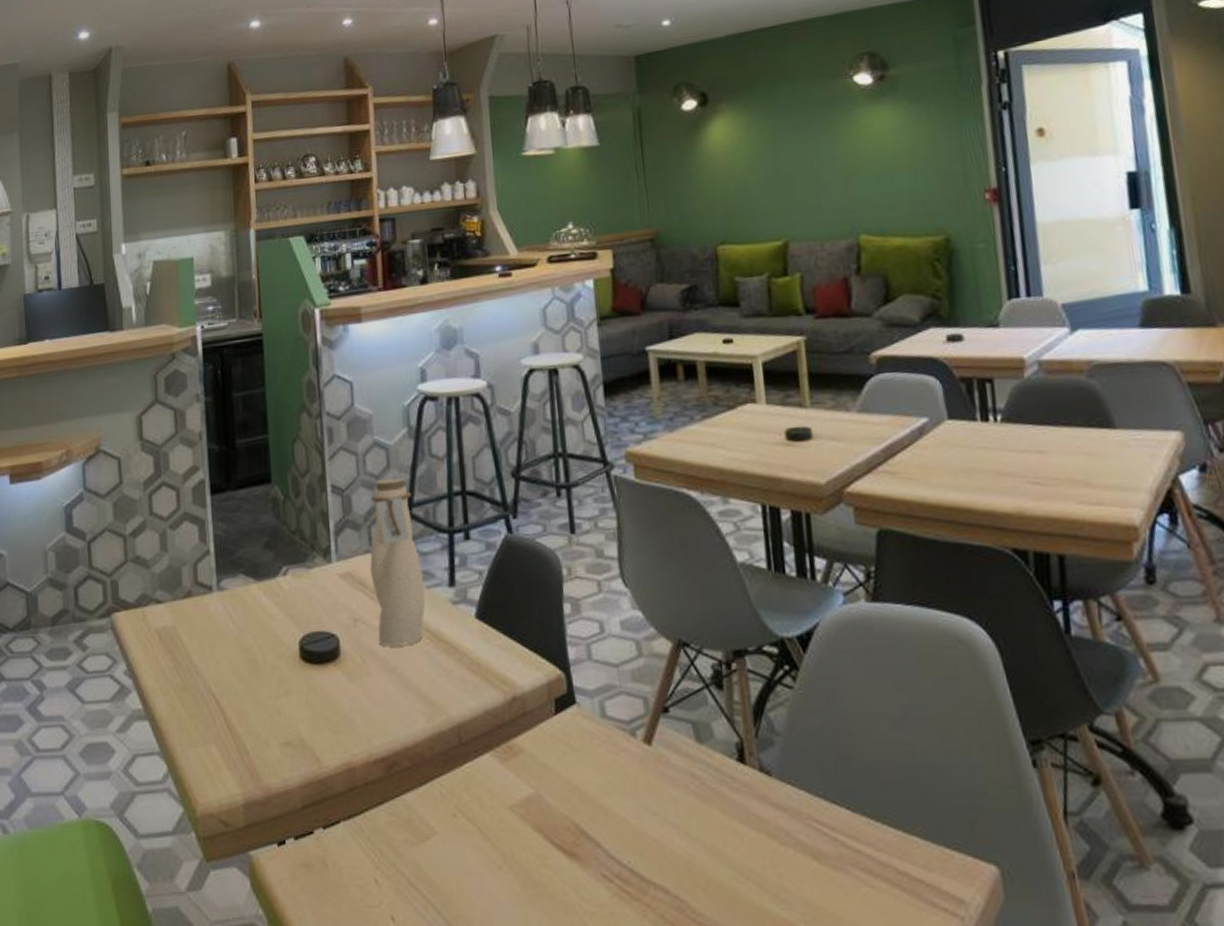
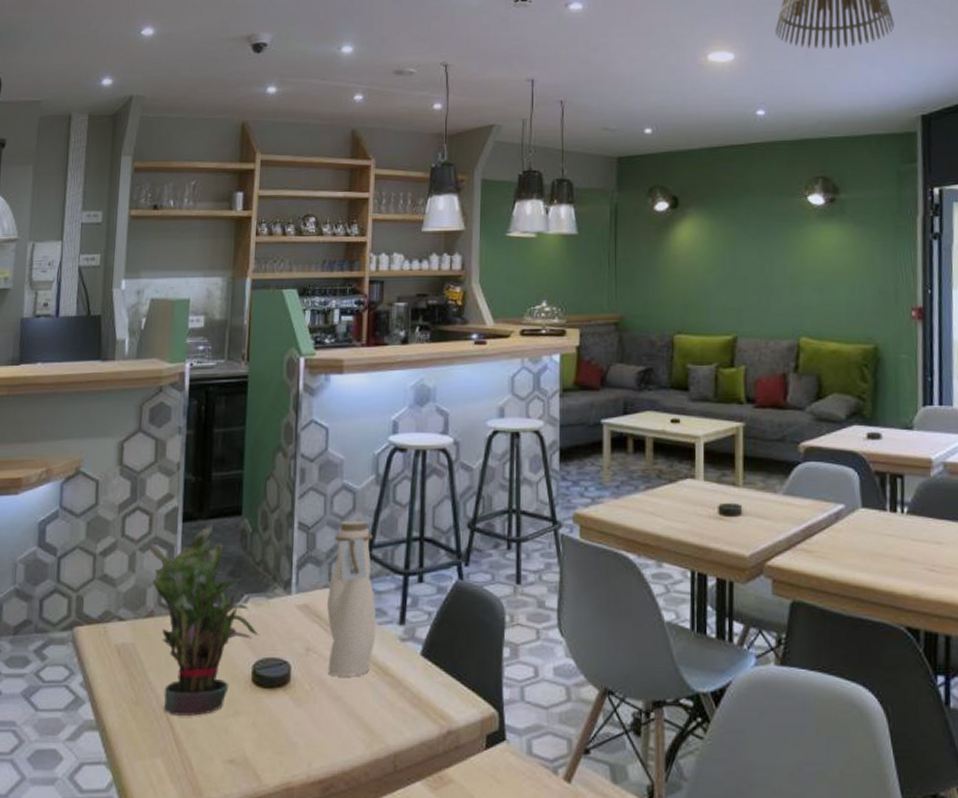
potted plant: none [180,494,303,699] -> present [149,524,260,716]

